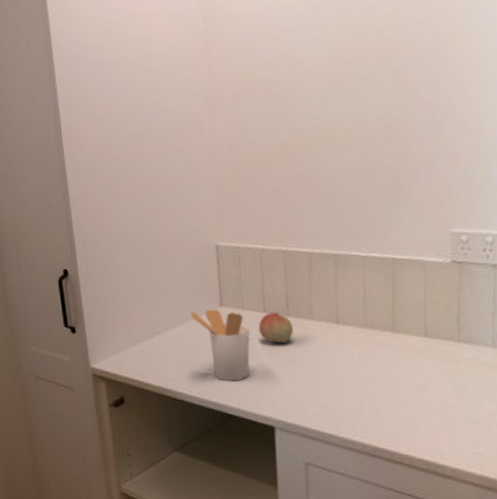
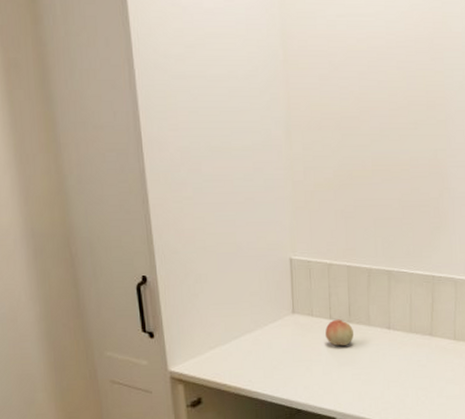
utensil holder: present [190,308,250,382] -> none [266,315,318,380]

